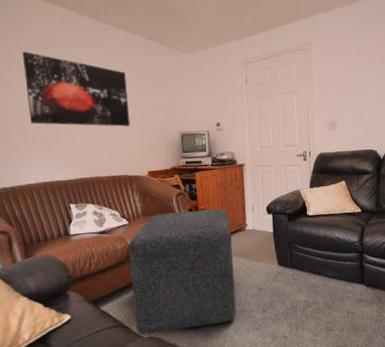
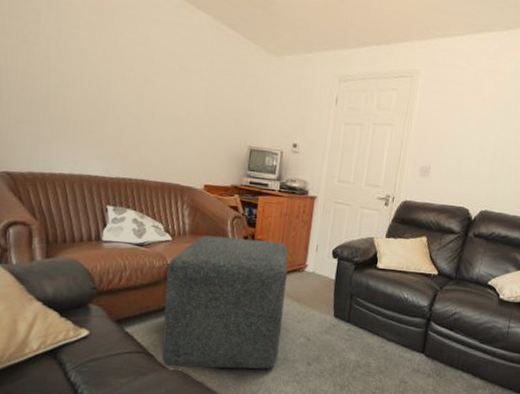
wall art: present [22,51,131,127] -> none [74,14,197,128]

